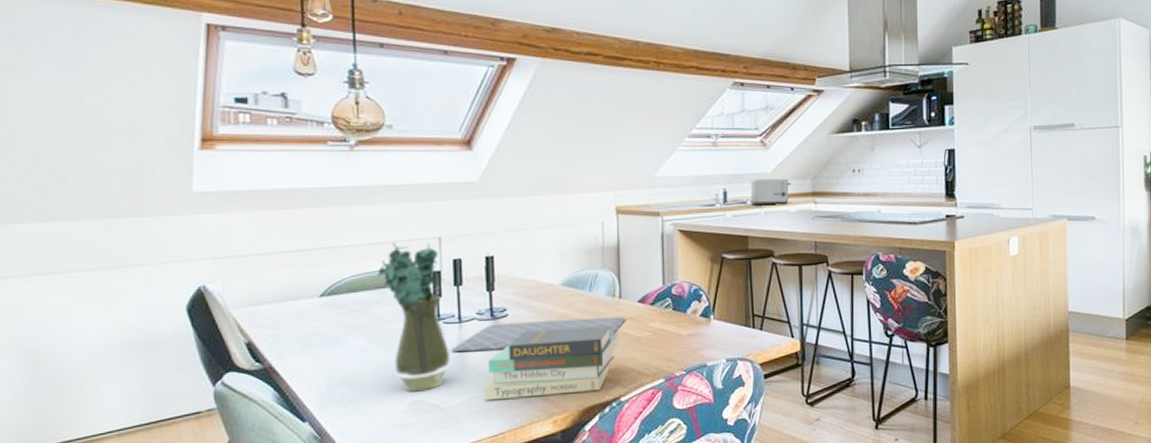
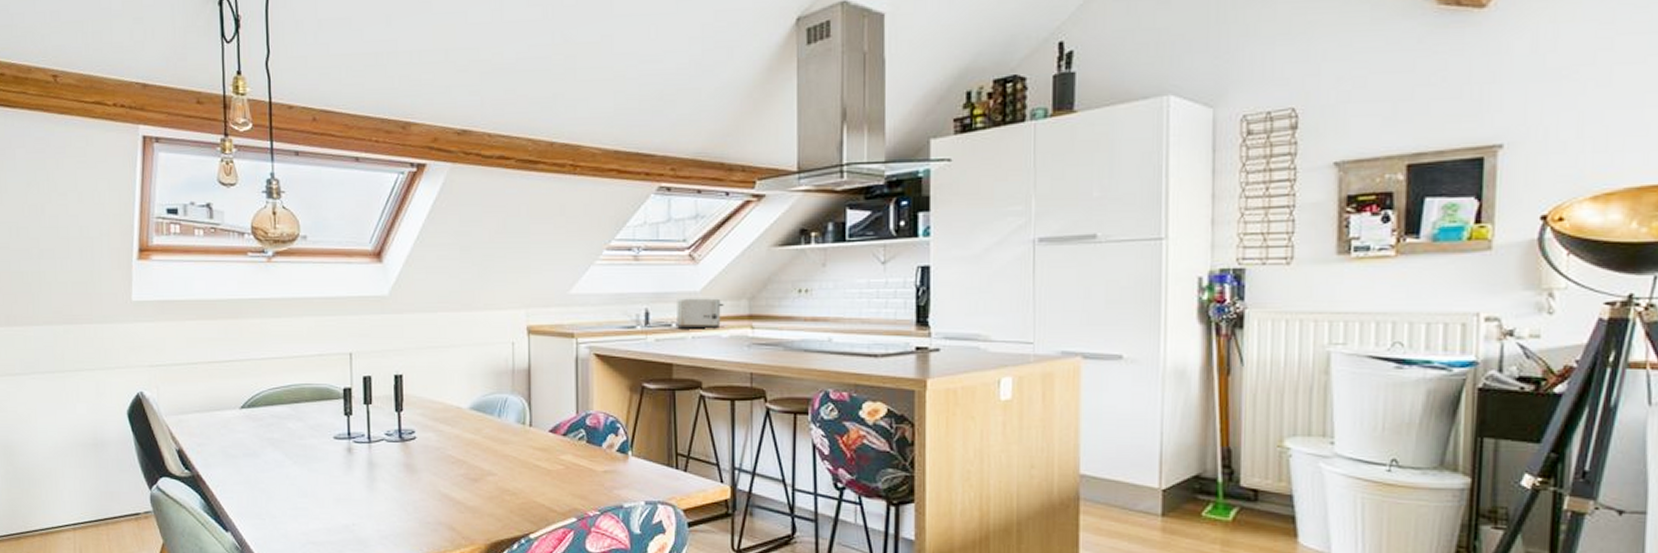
vase: present [378,242,450,392] -> none [293,356,360,511]
placemat: present [451,317,625,353] -> none [361,445,536,474]
books: present [483,325,619,401] -> none [391,455,529,526]

